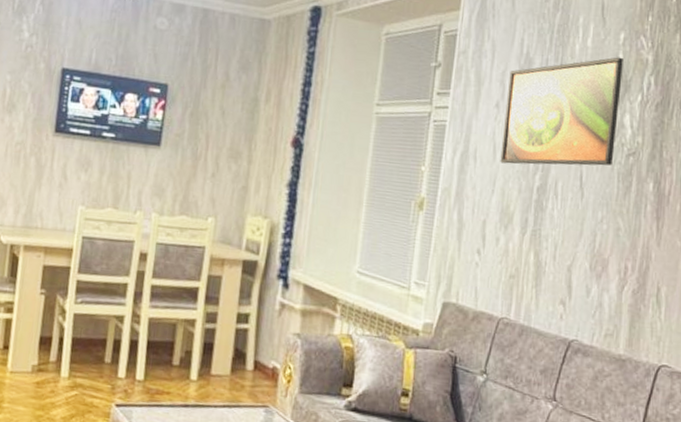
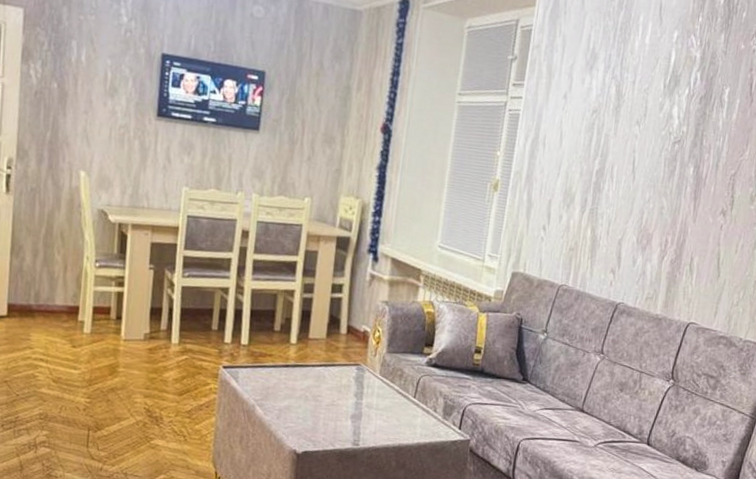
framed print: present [500,57,623,166] -> none [565,54,676,152]

